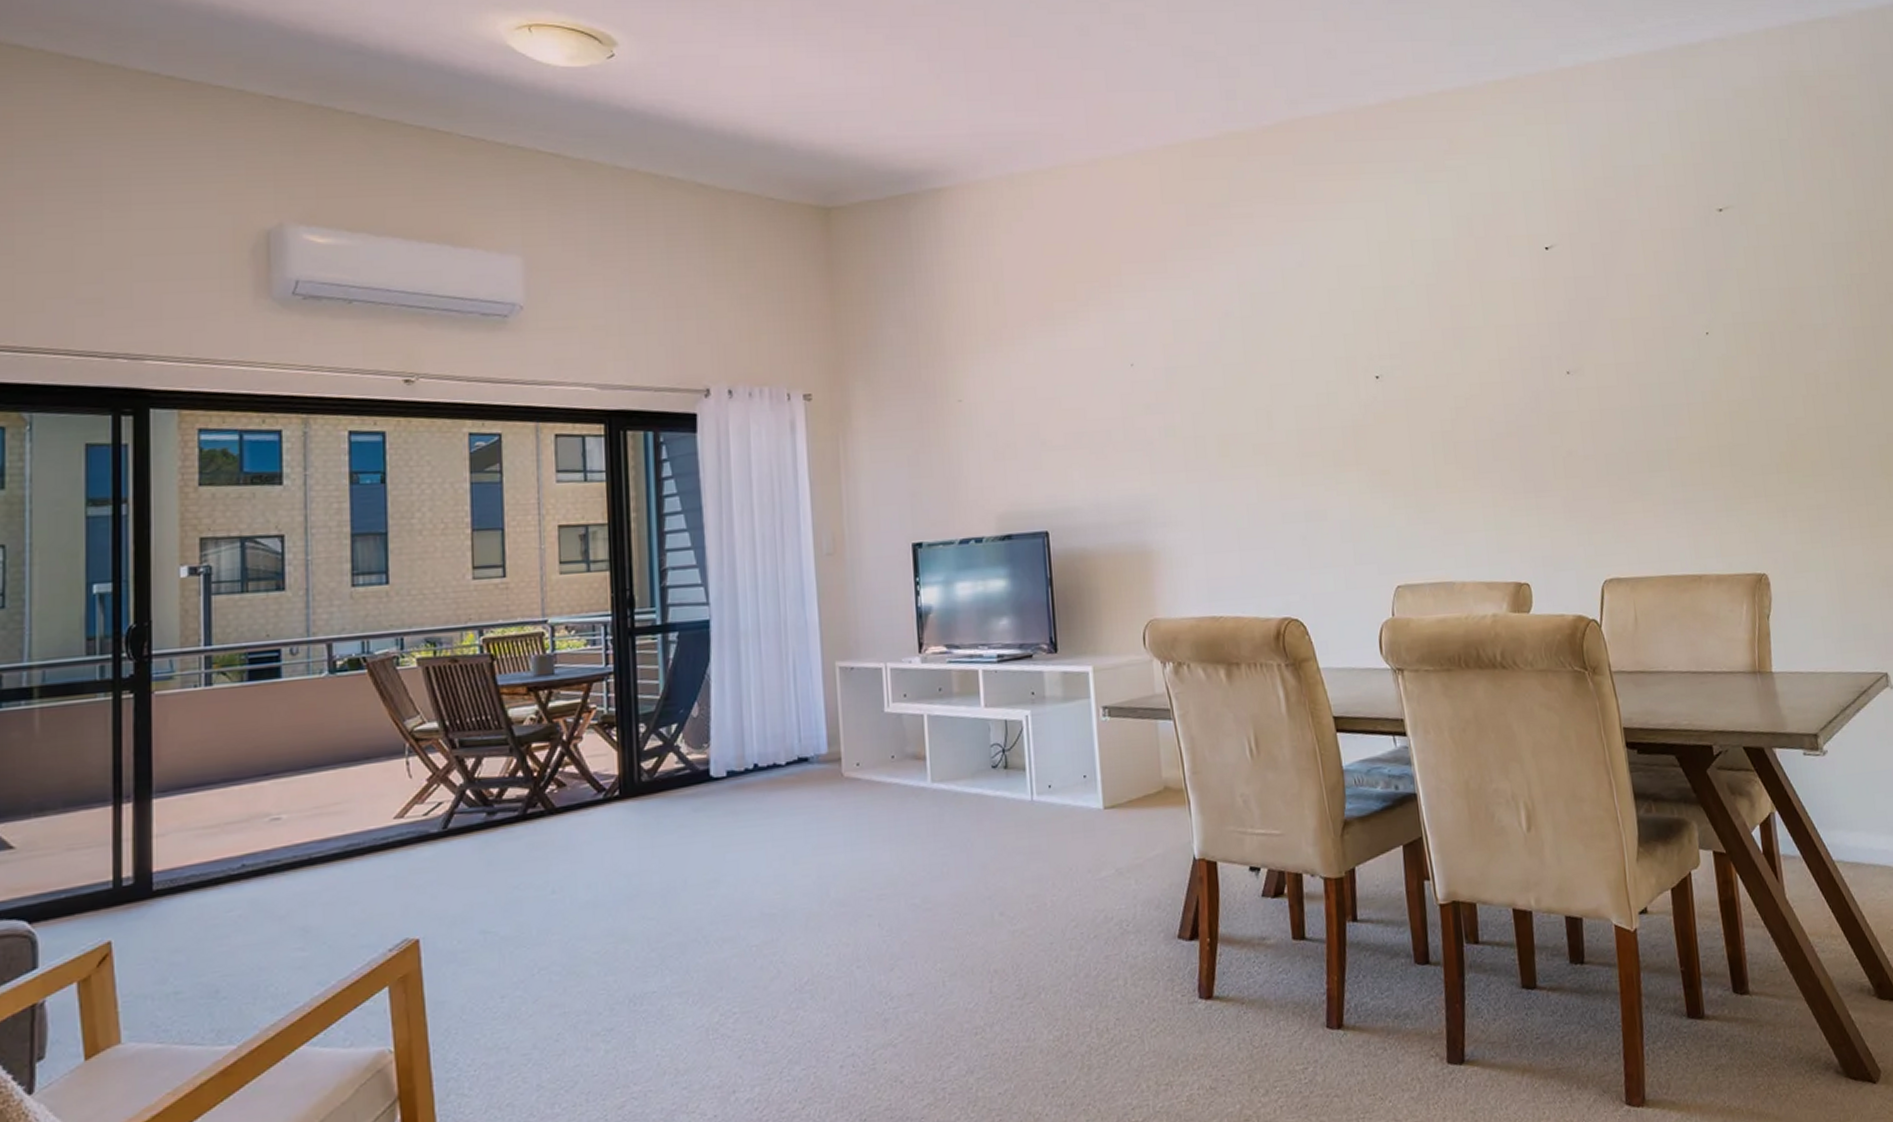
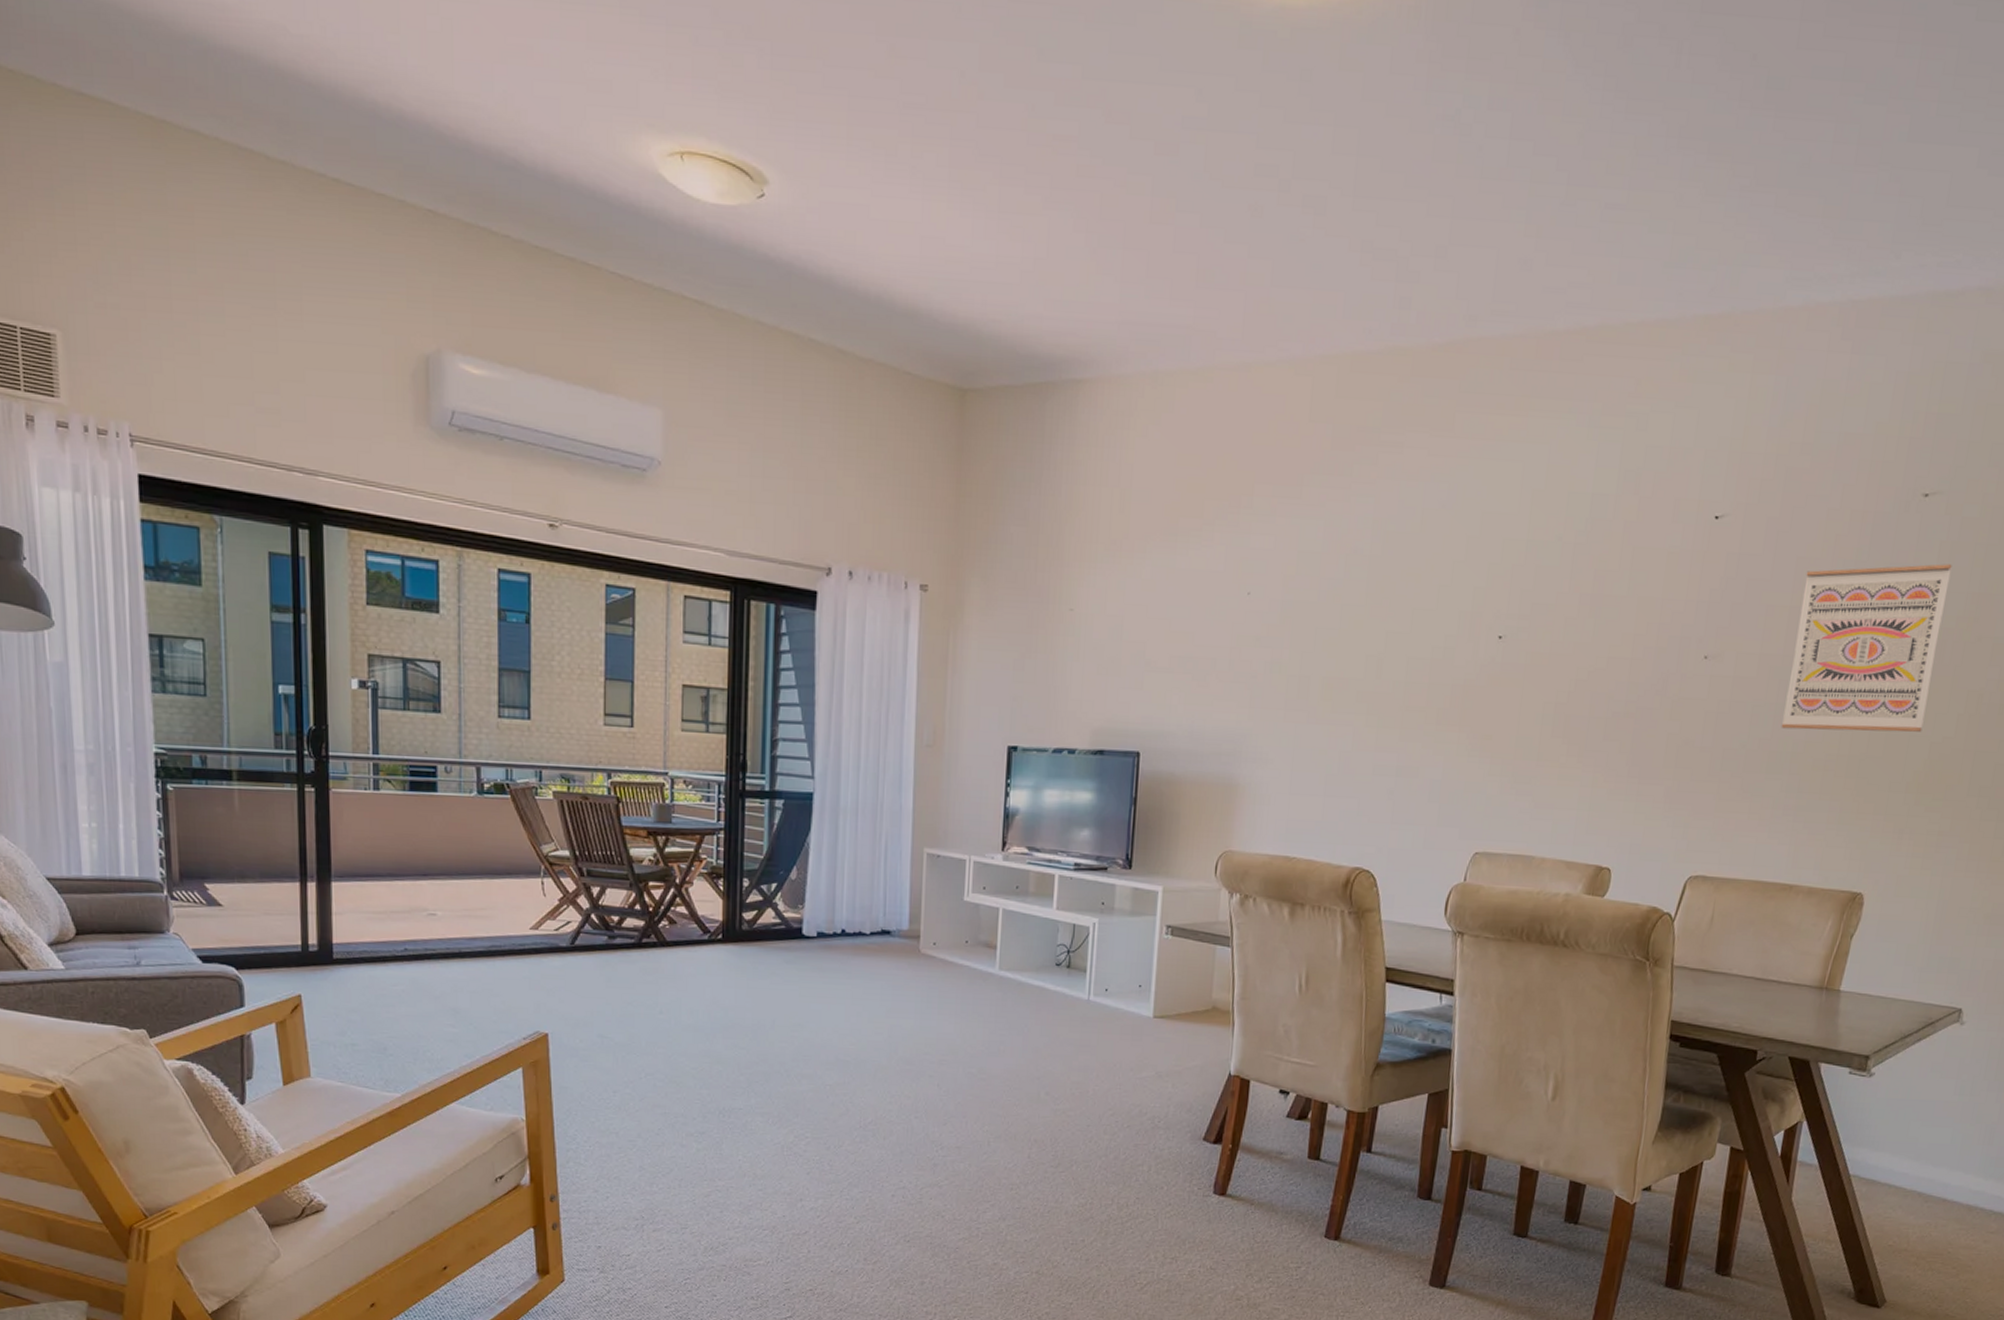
wall art: none [1637,266,1776,429] -> present [1781,564,1952,732]

